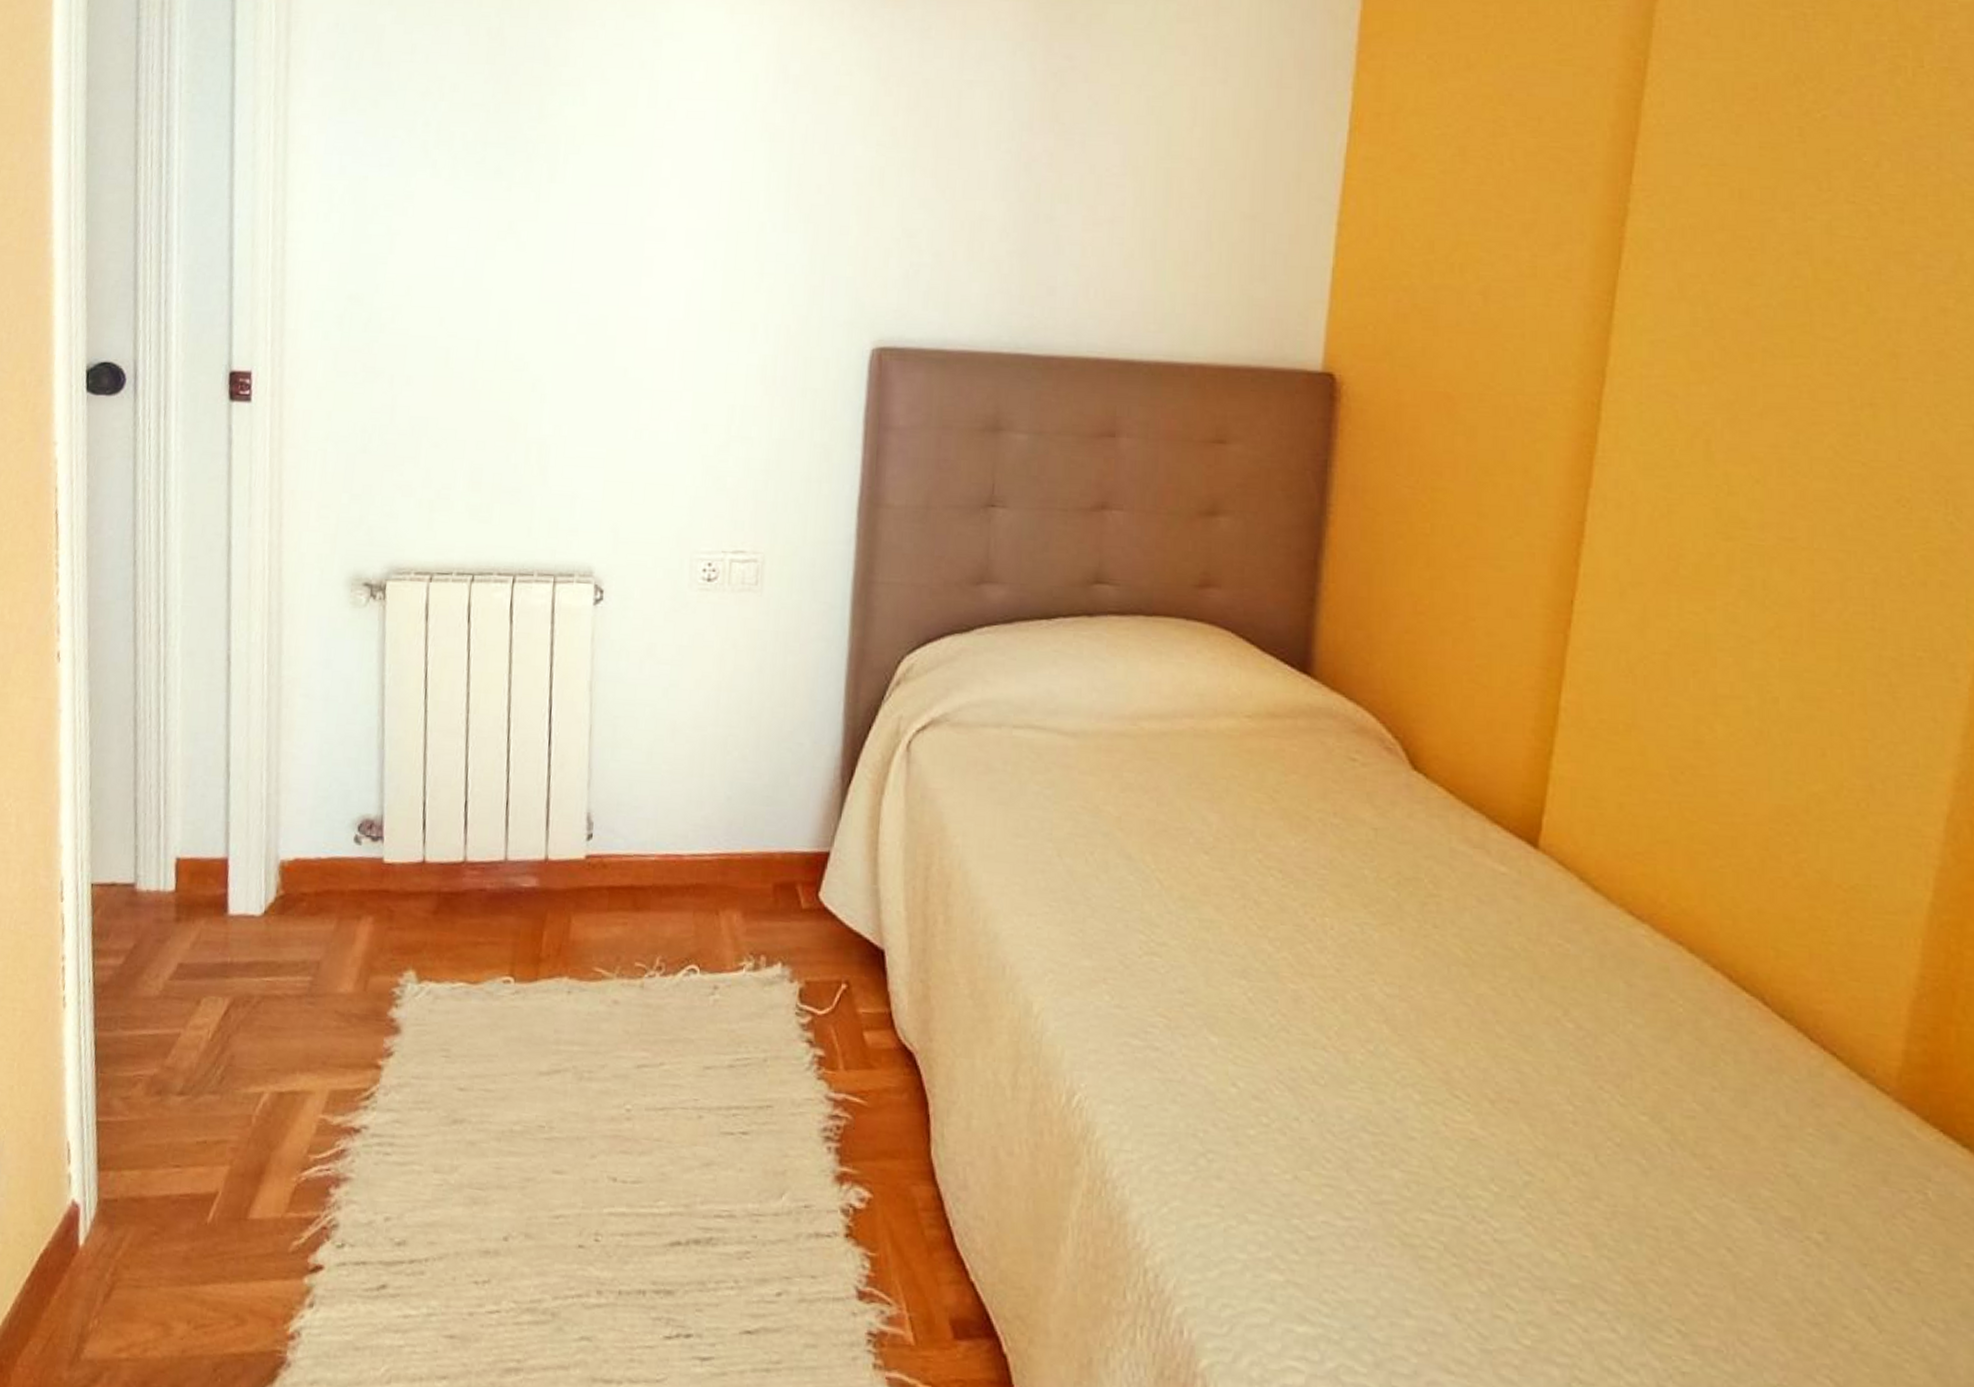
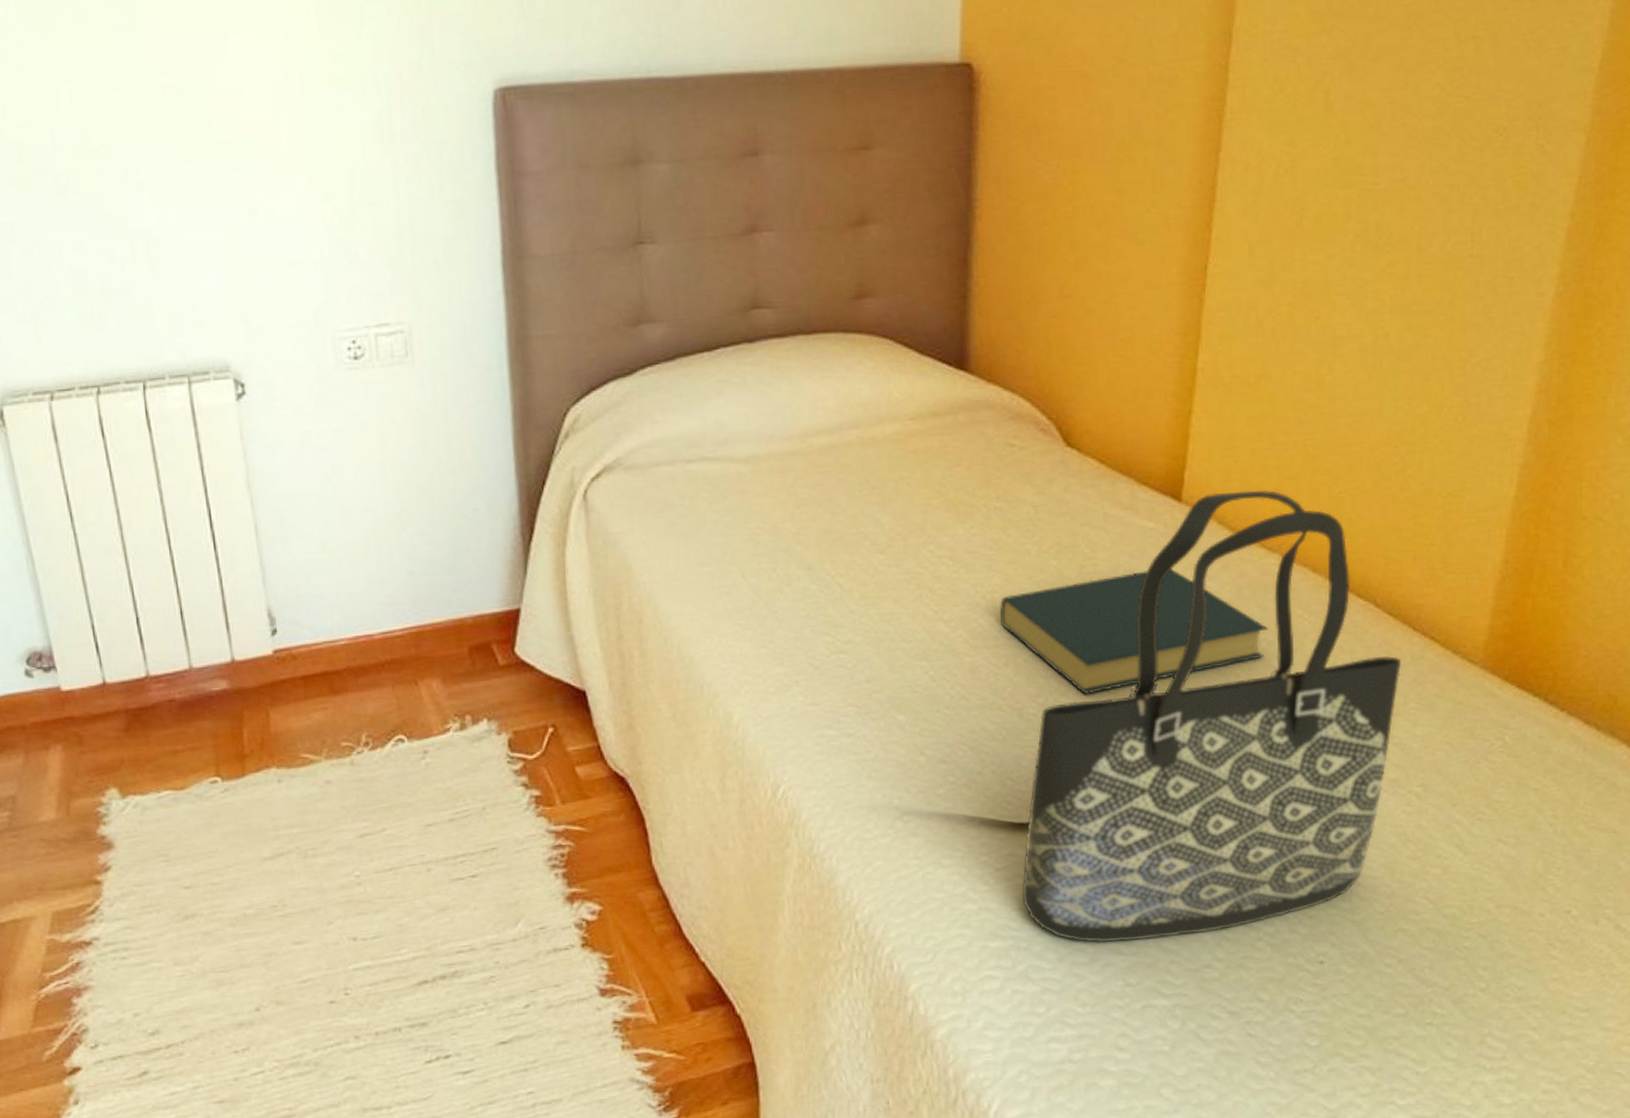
hardback book: none [1329,919,1635,1051] -> present [999,569,1268,695]
tote bag: none [1336,844,1796,1369] -> present [1022,489,1402,942]

